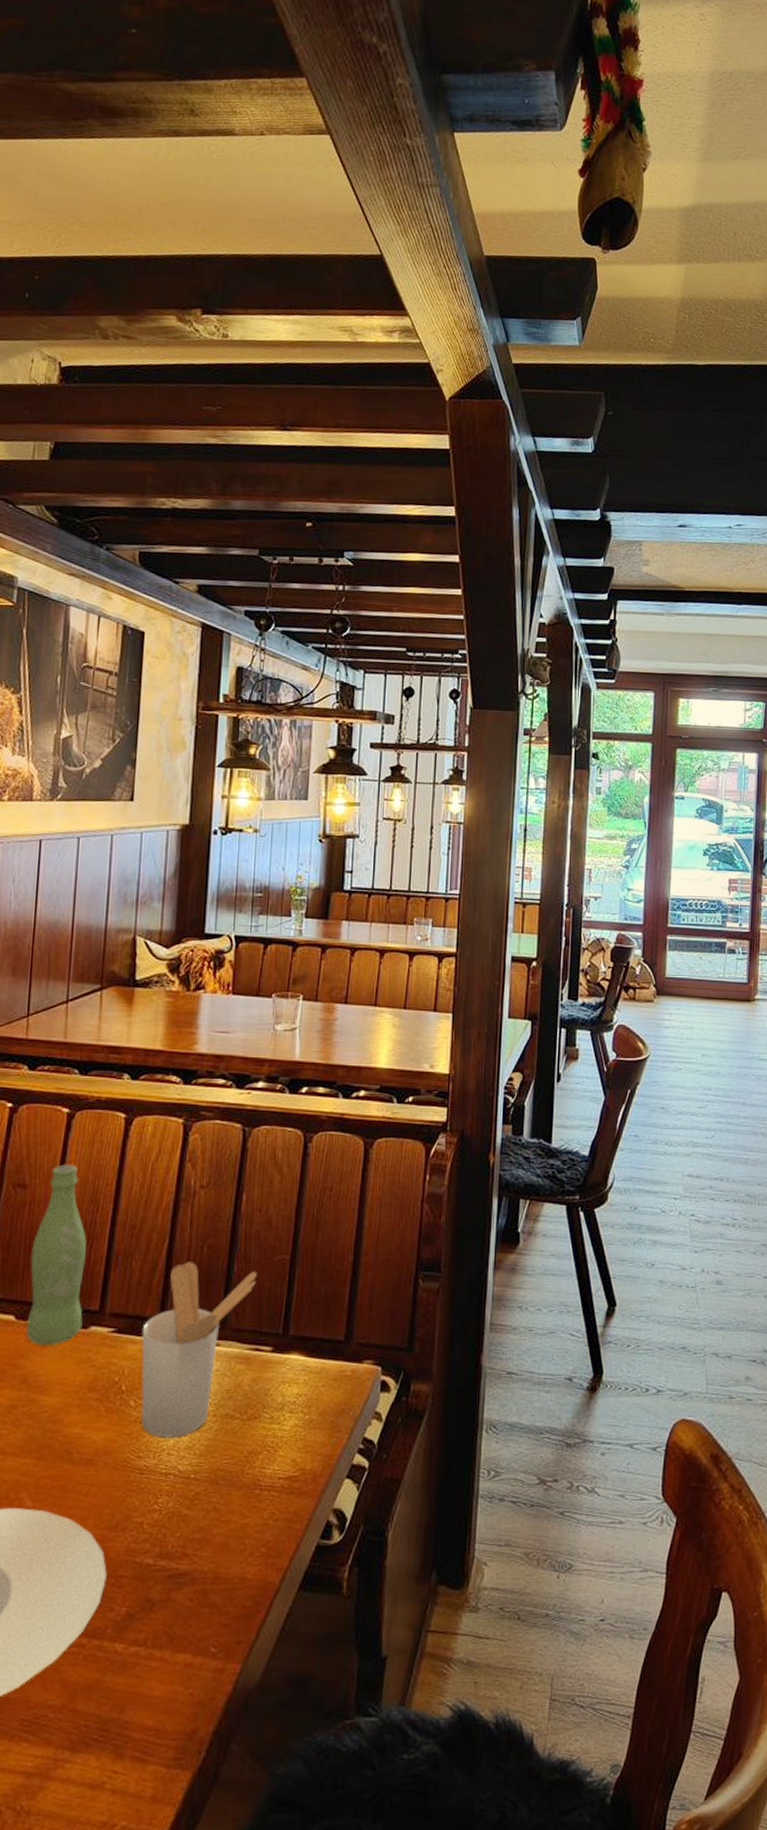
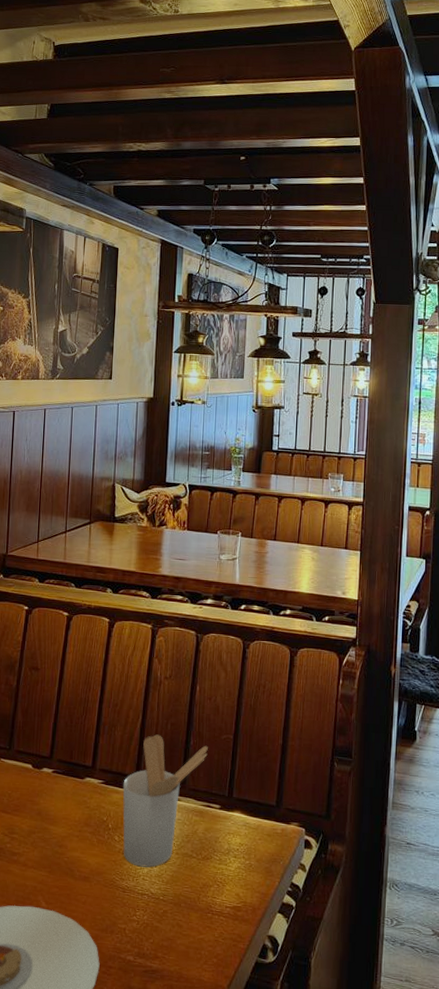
bottle: present [25,1164,87,1345] -> none [39,654,82,789]

